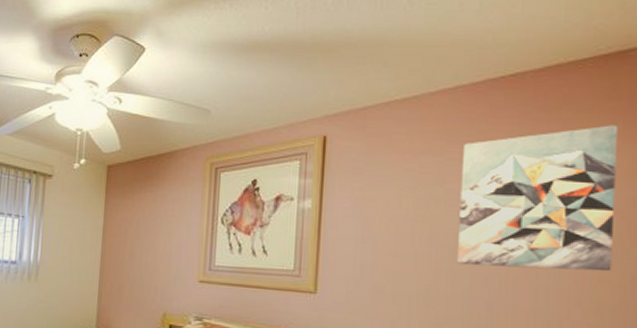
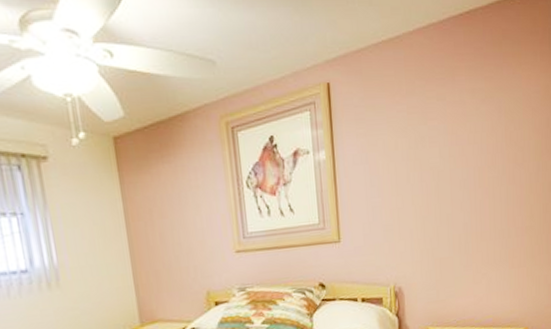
wall art: present [458,125,619,272] -> none [438,56,538,195]

